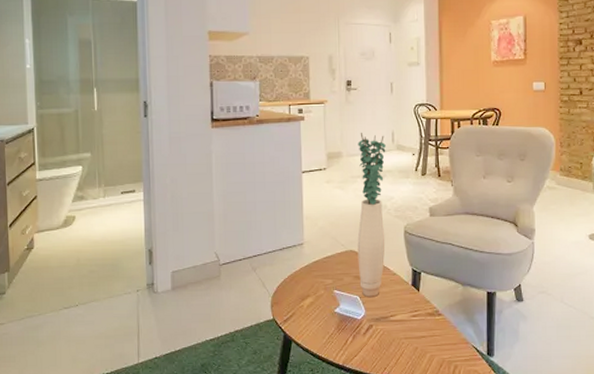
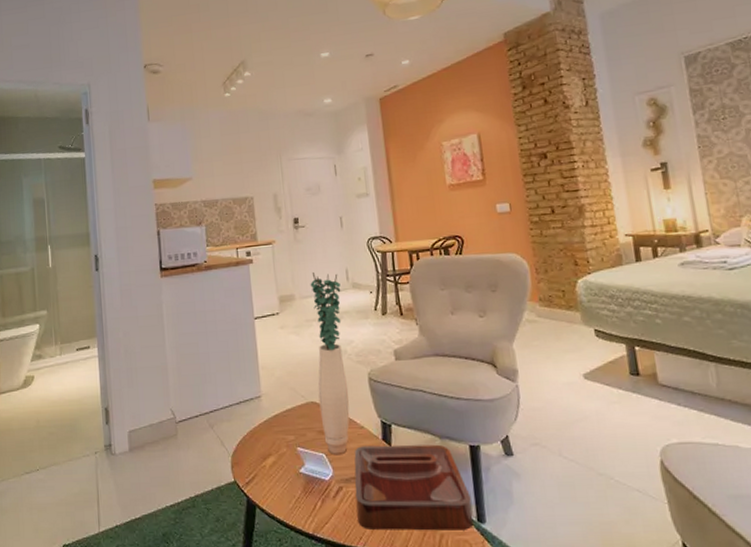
decorative tray: none [383,290,484,363] -> present [354,444,474,531]

